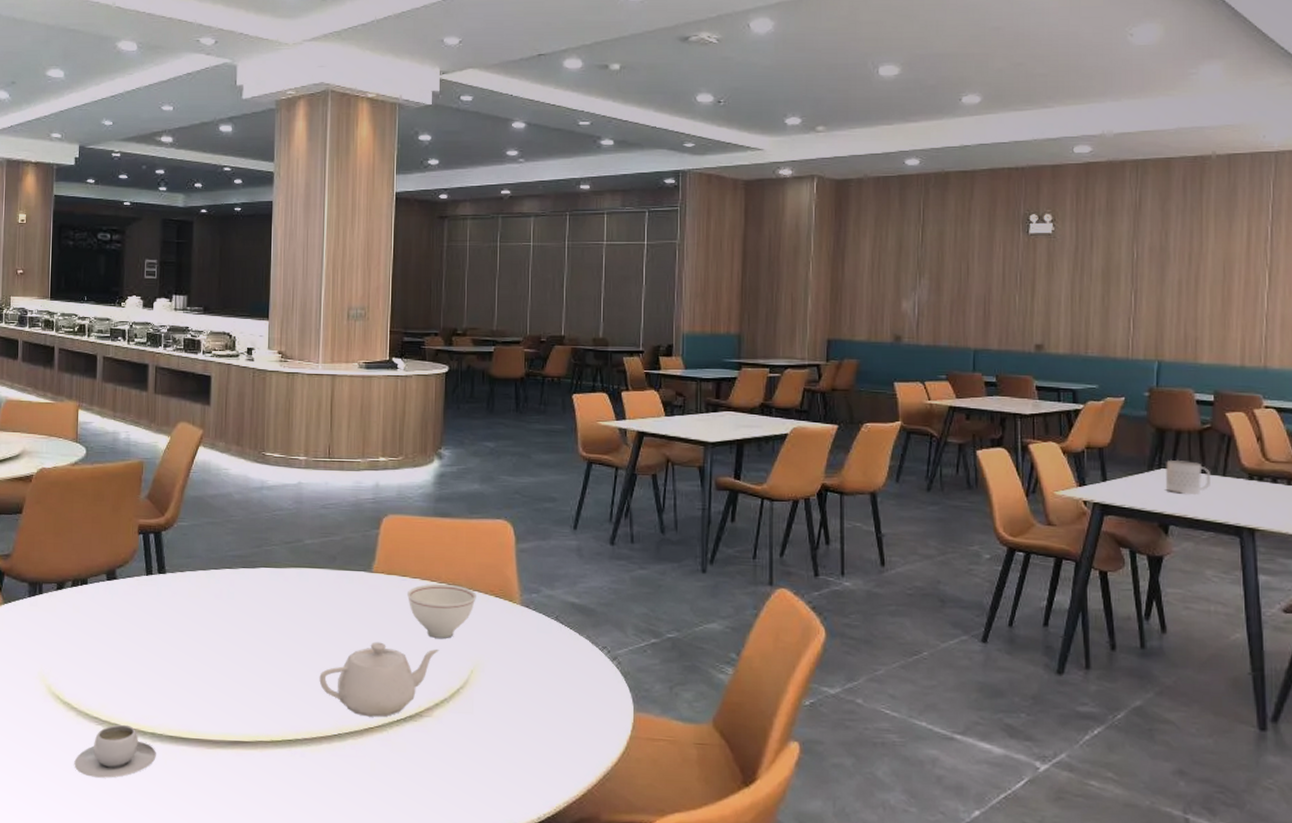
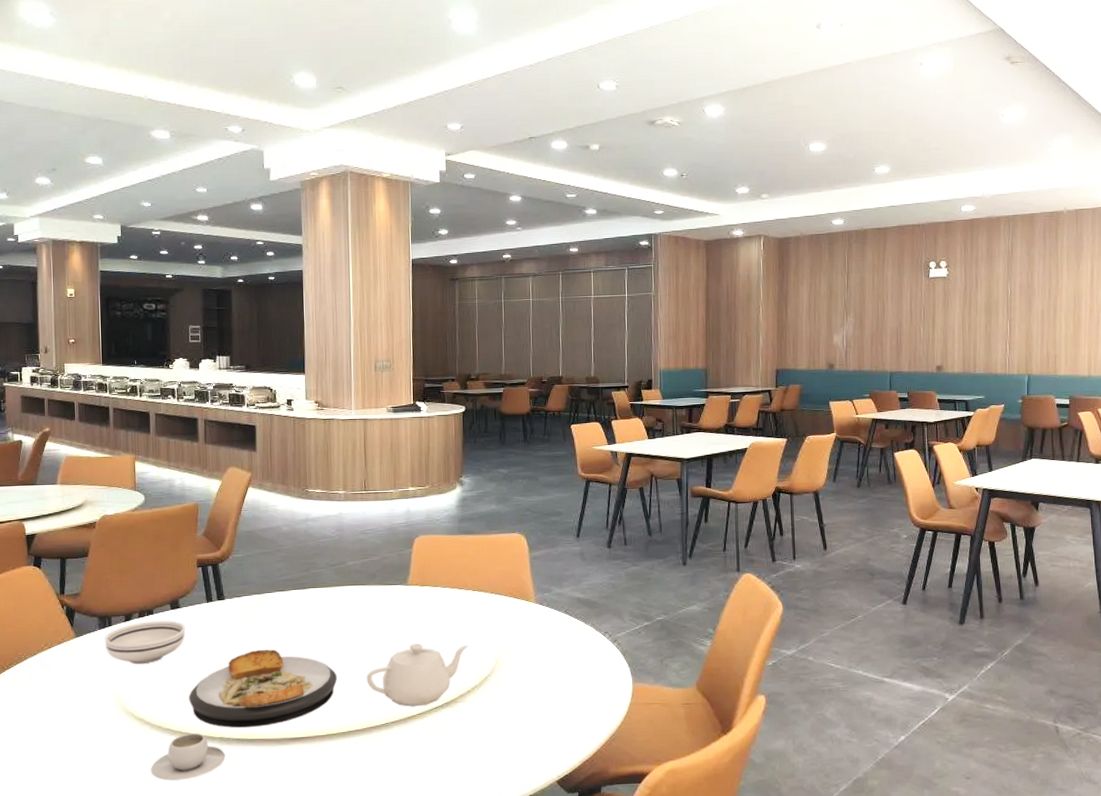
bowl: none [34,592,122,641] -> present [104,621,186,665]
plate: none [121,635,286,725] -> present [189,650,337,729]
bowl: present [407,583,476,638] -> none [439,590,498,636]
mug: present [1166,459,1210,496] -> none [1035,451,1068,478]

